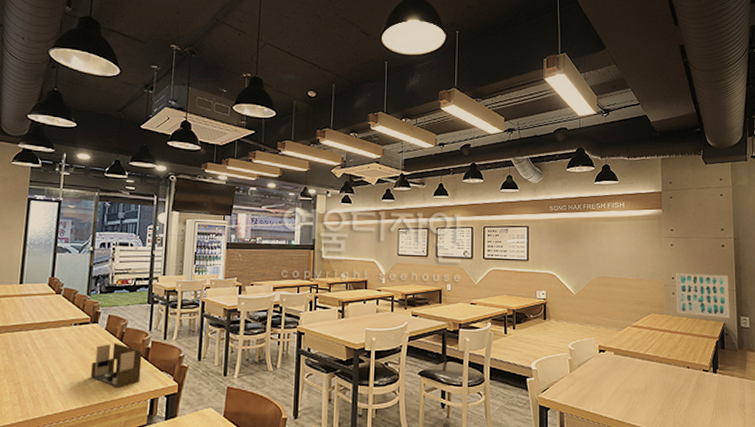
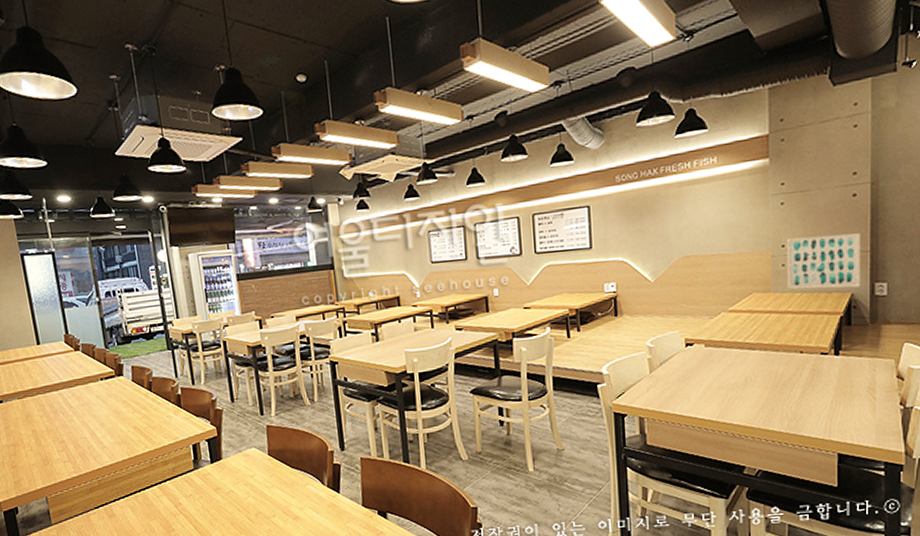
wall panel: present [90,343,143,388] -> none [126,393,178,437]

